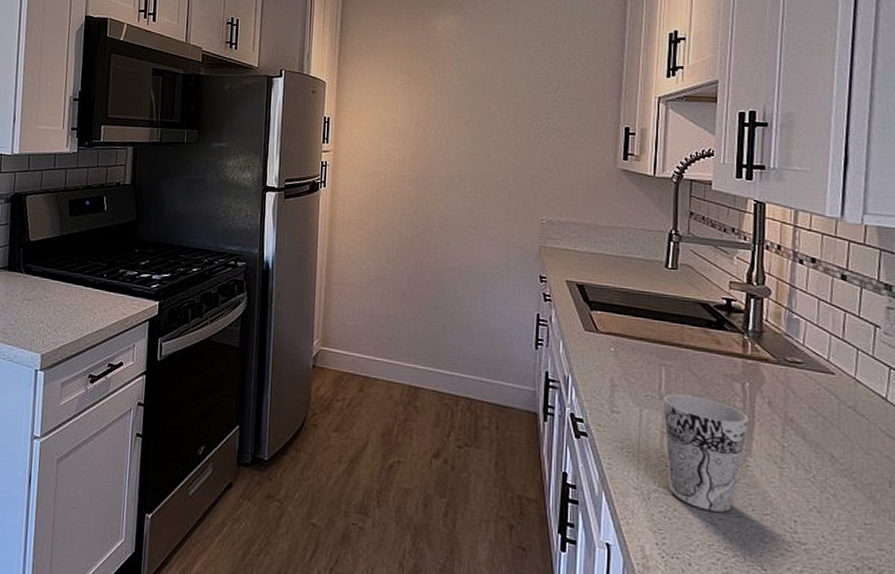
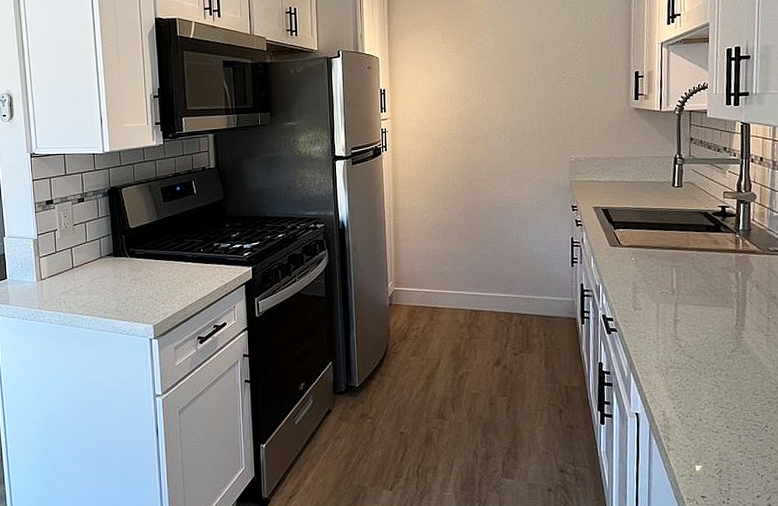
cup: present [663,394,749,513] -> none [675,288,742,376]

